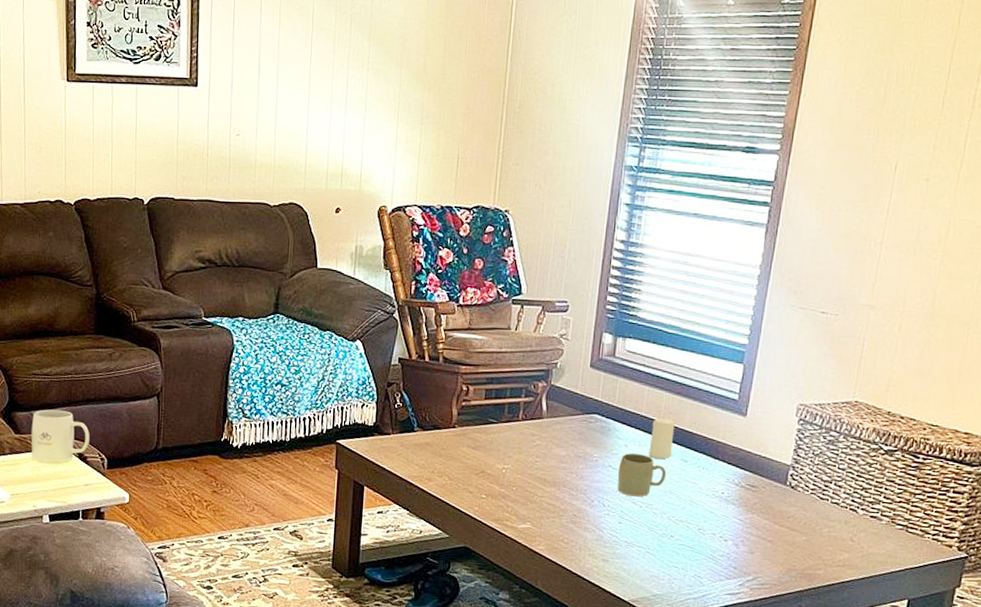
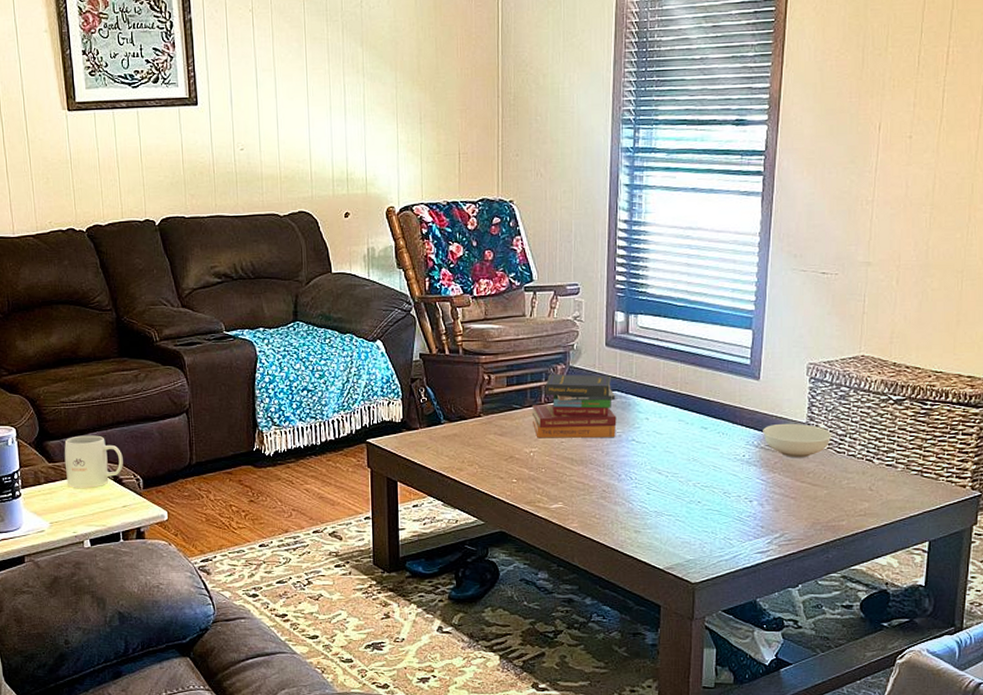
books: none [507,391,595,461] -> present [531,374,617,439]
mug: present [617,453,667,497] -> none [641,425,689,467]
candle: present [648,418,675,460] -> none [669,388,692,429]
bowl: none [744,463,817,501] -> present [763,423,832,458]

